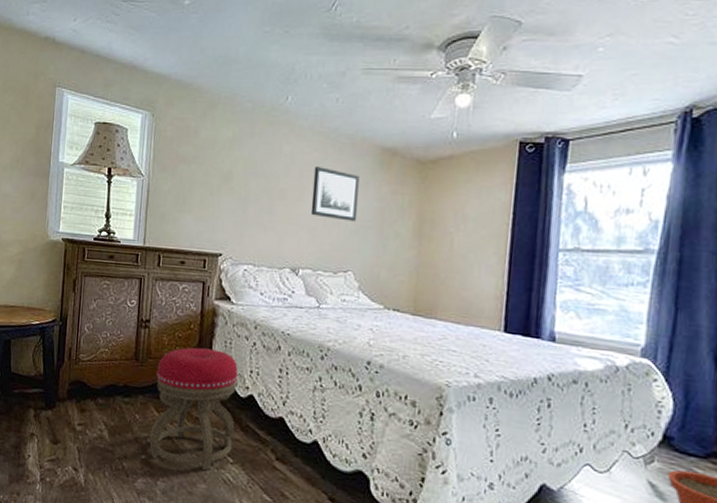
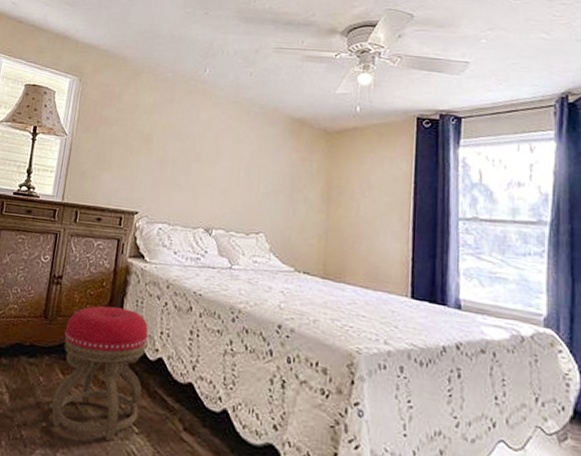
wall art: present [310,167,359,222] -> none [224,133,271,185]

